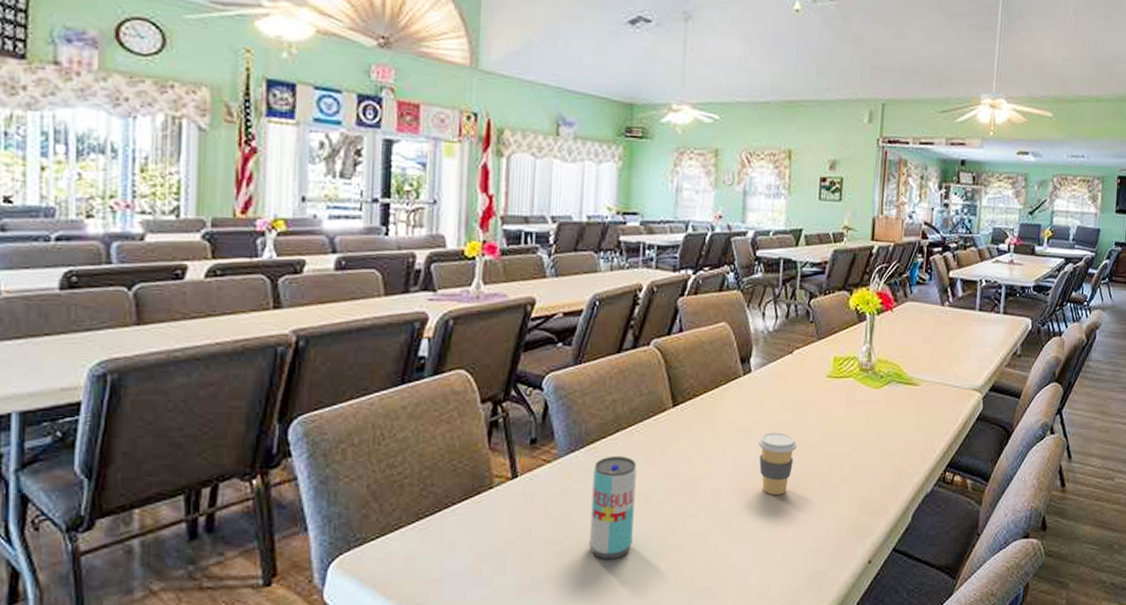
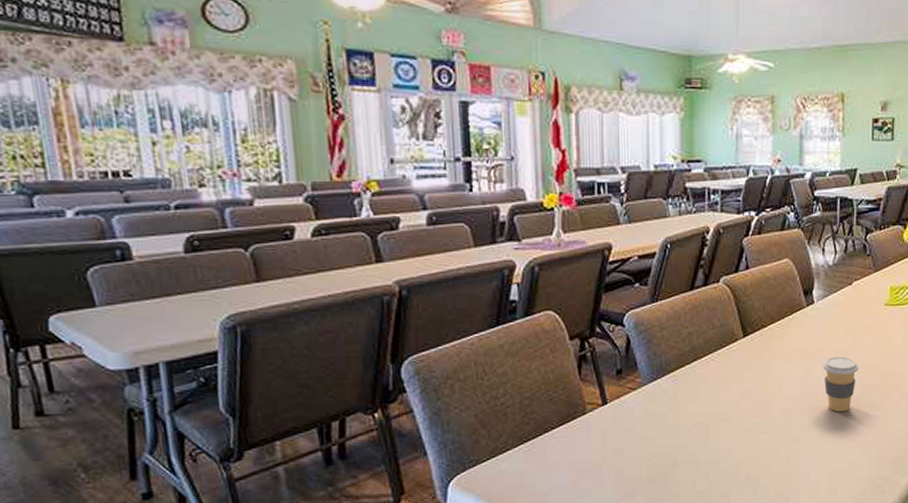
beverage can: present [589,455,637,559] -> none [675,382,713,472]

